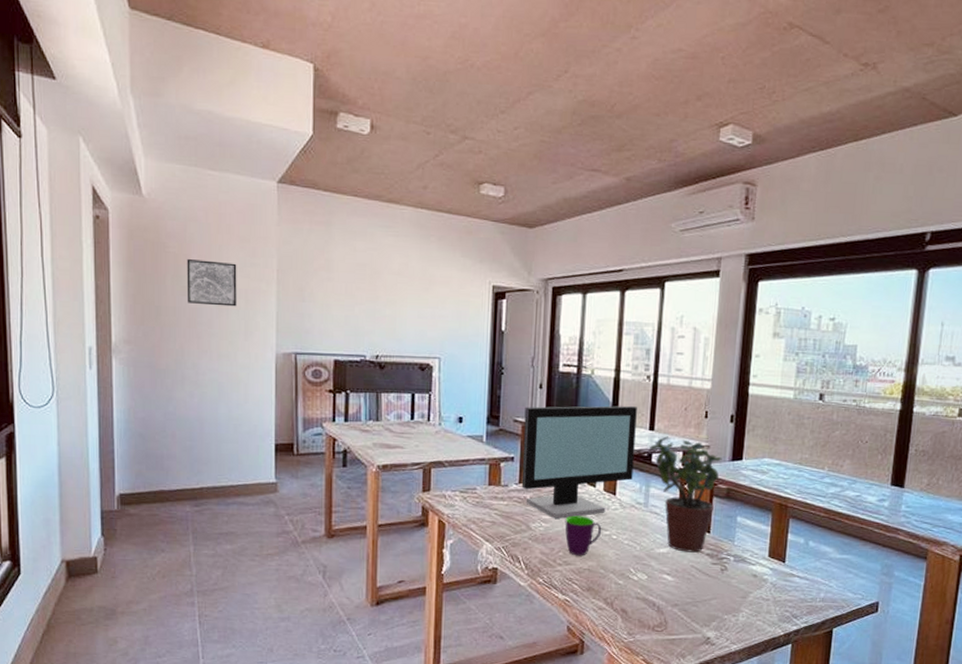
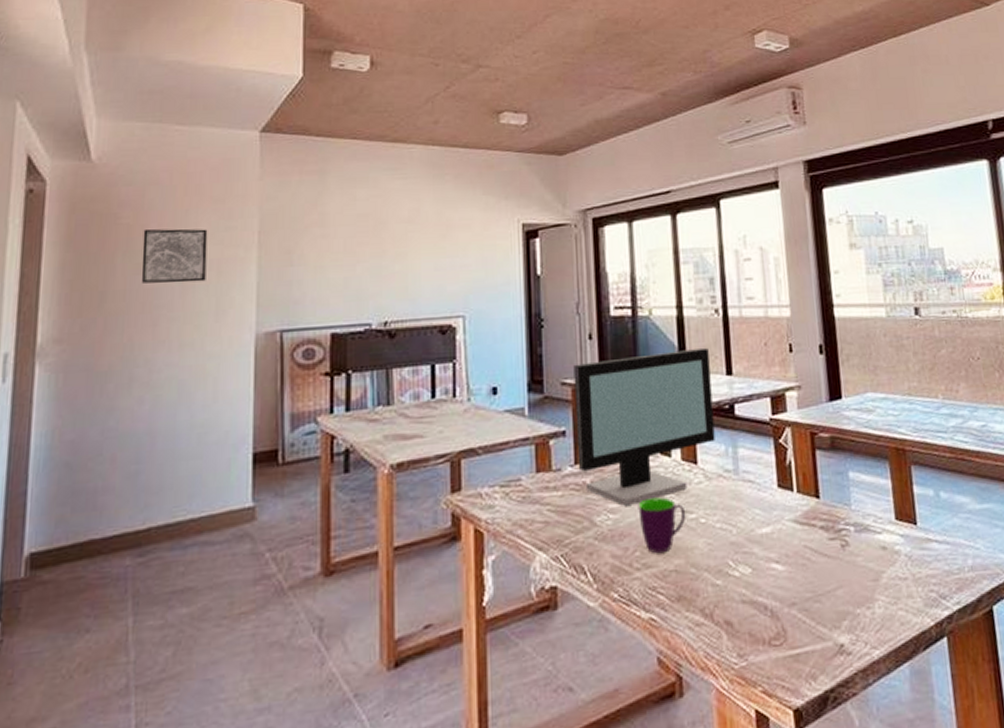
potted plant: present [650,436,722,553] -> none [730,380,820,529]

